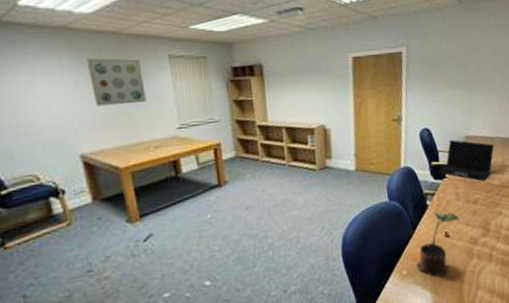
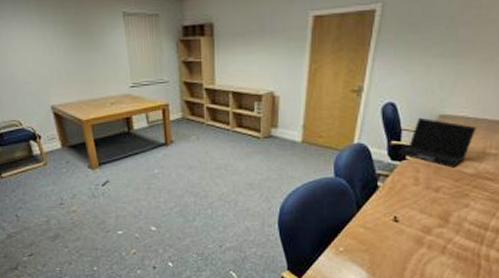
wall art: present [86,58,146,106] -> none [52,15,103,62]
potted plant: present [417,212,460,278] -> none [356,195,415,260]

